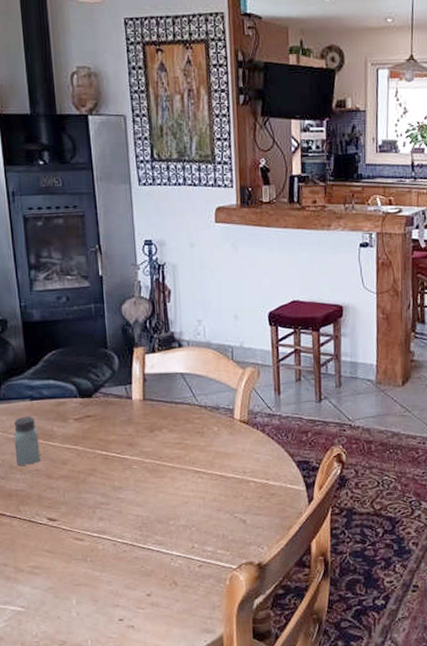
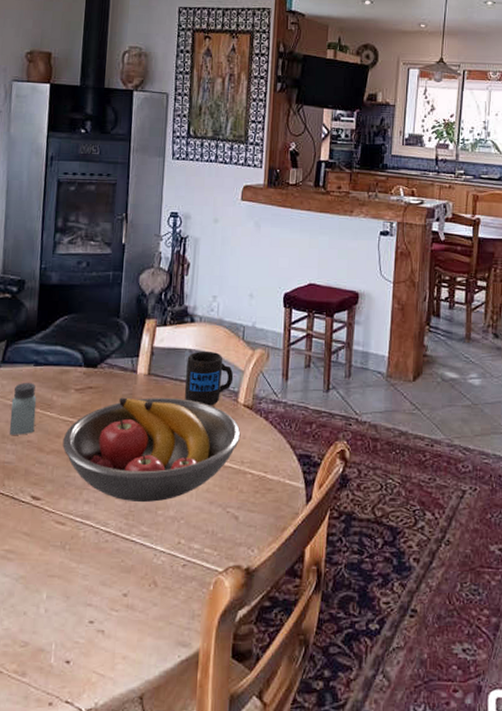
fruit bowl: none [69,419,240,515] -> present [62,397,241,502]
mug: none [179,373,227,424] -> present [185,351,234,406]

